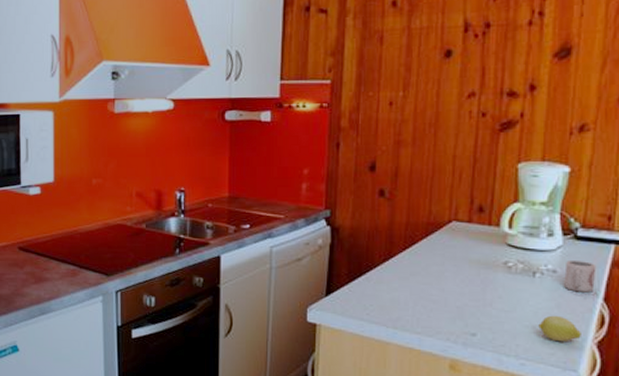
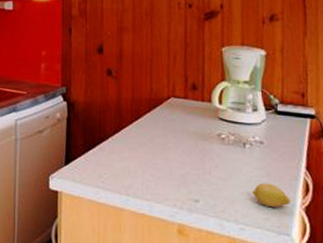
cup: present [564,259,597,293] -> none [270,132,297,162]

